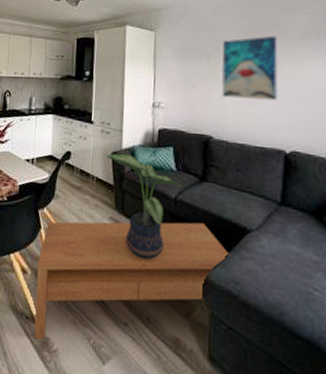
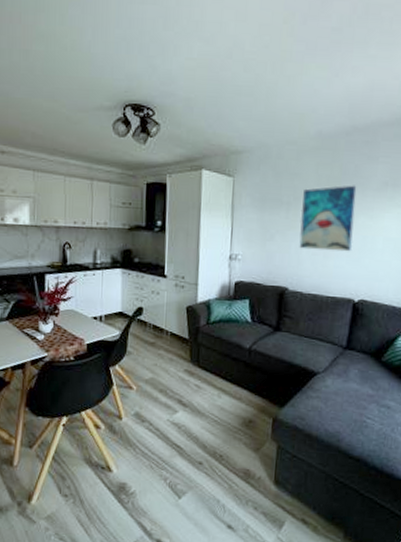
coffee table: present [33,221,231,340] -> none [110,369,299,486]
potted plant: present [106,153,182,260] -> none [181,307,256,406]

